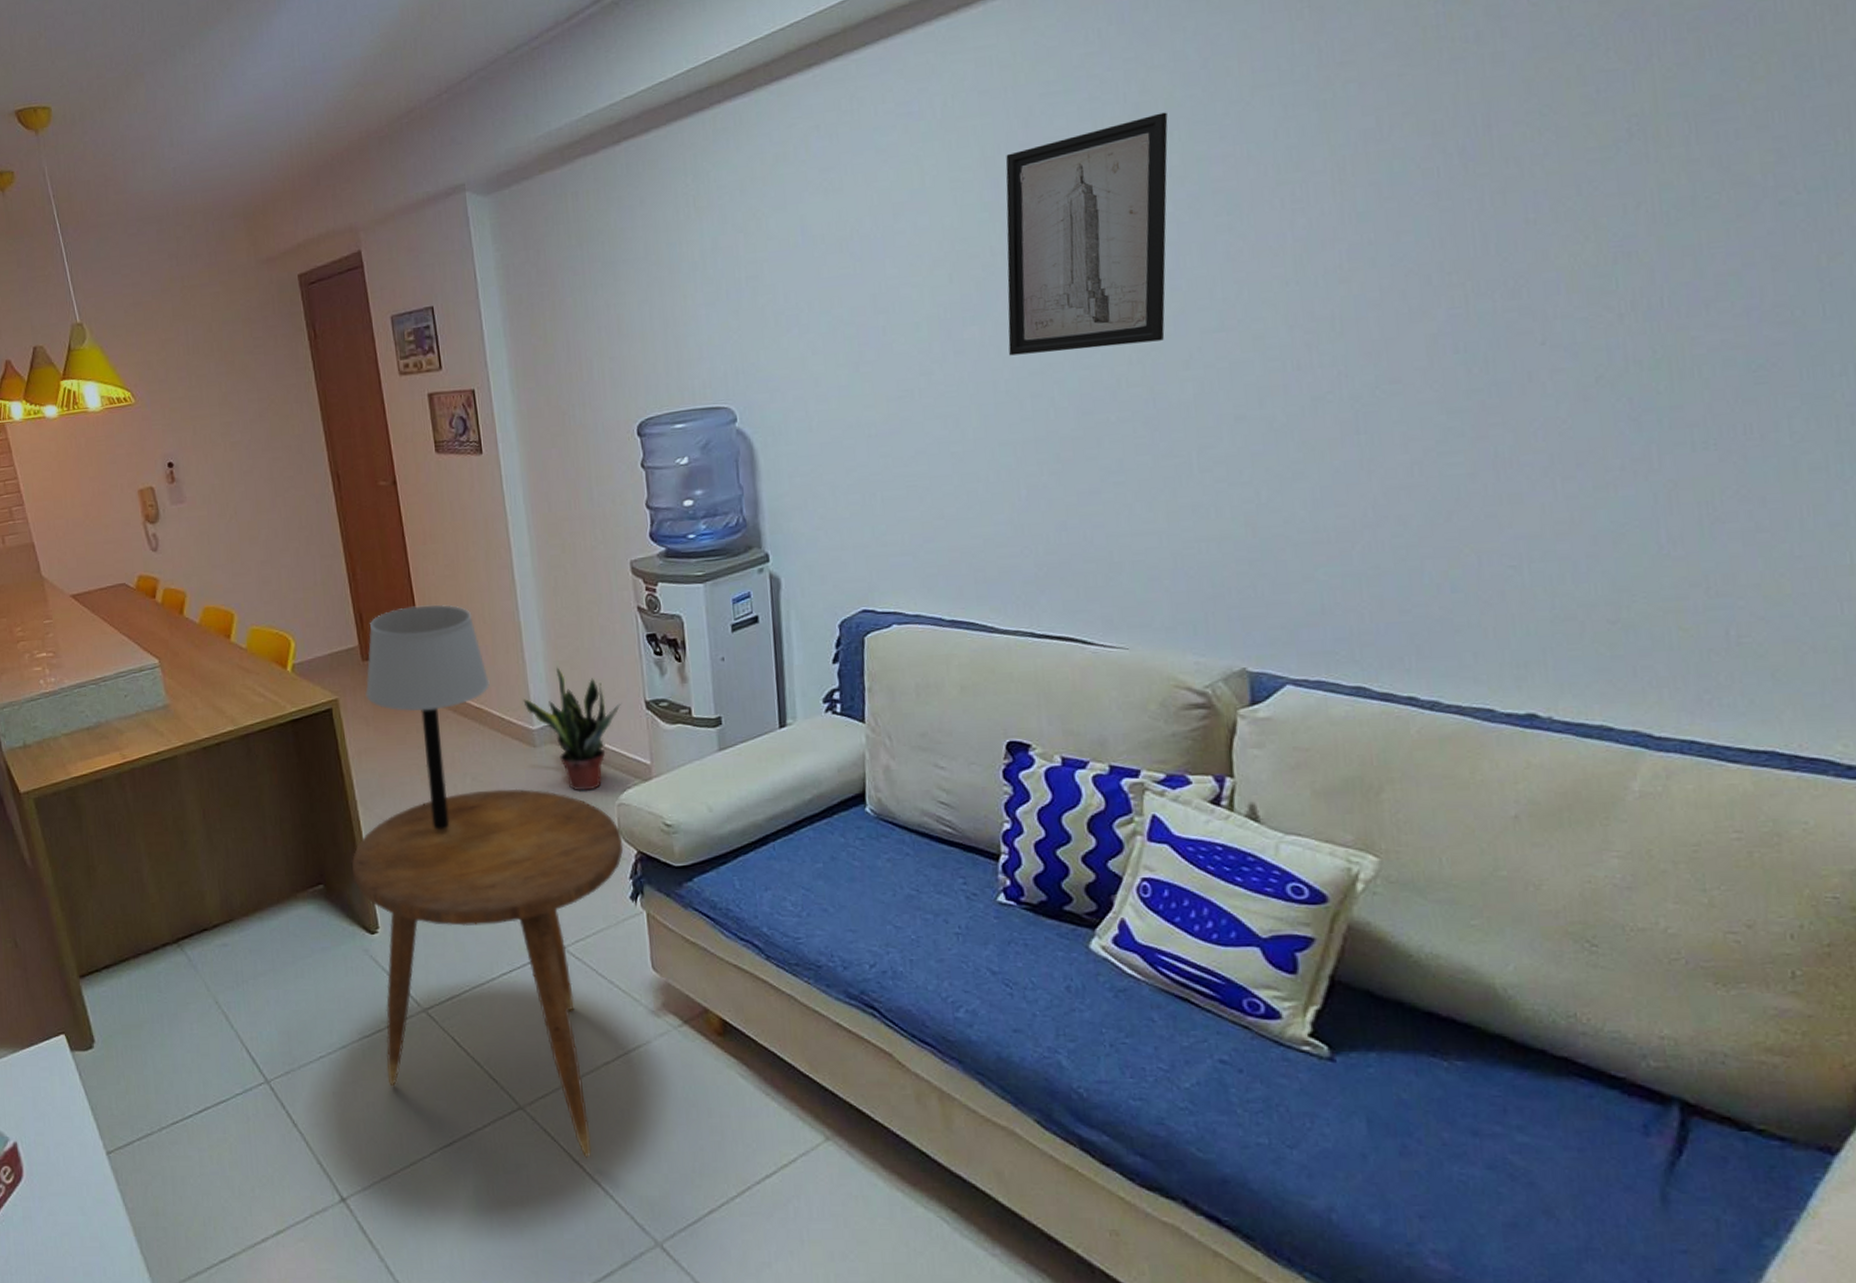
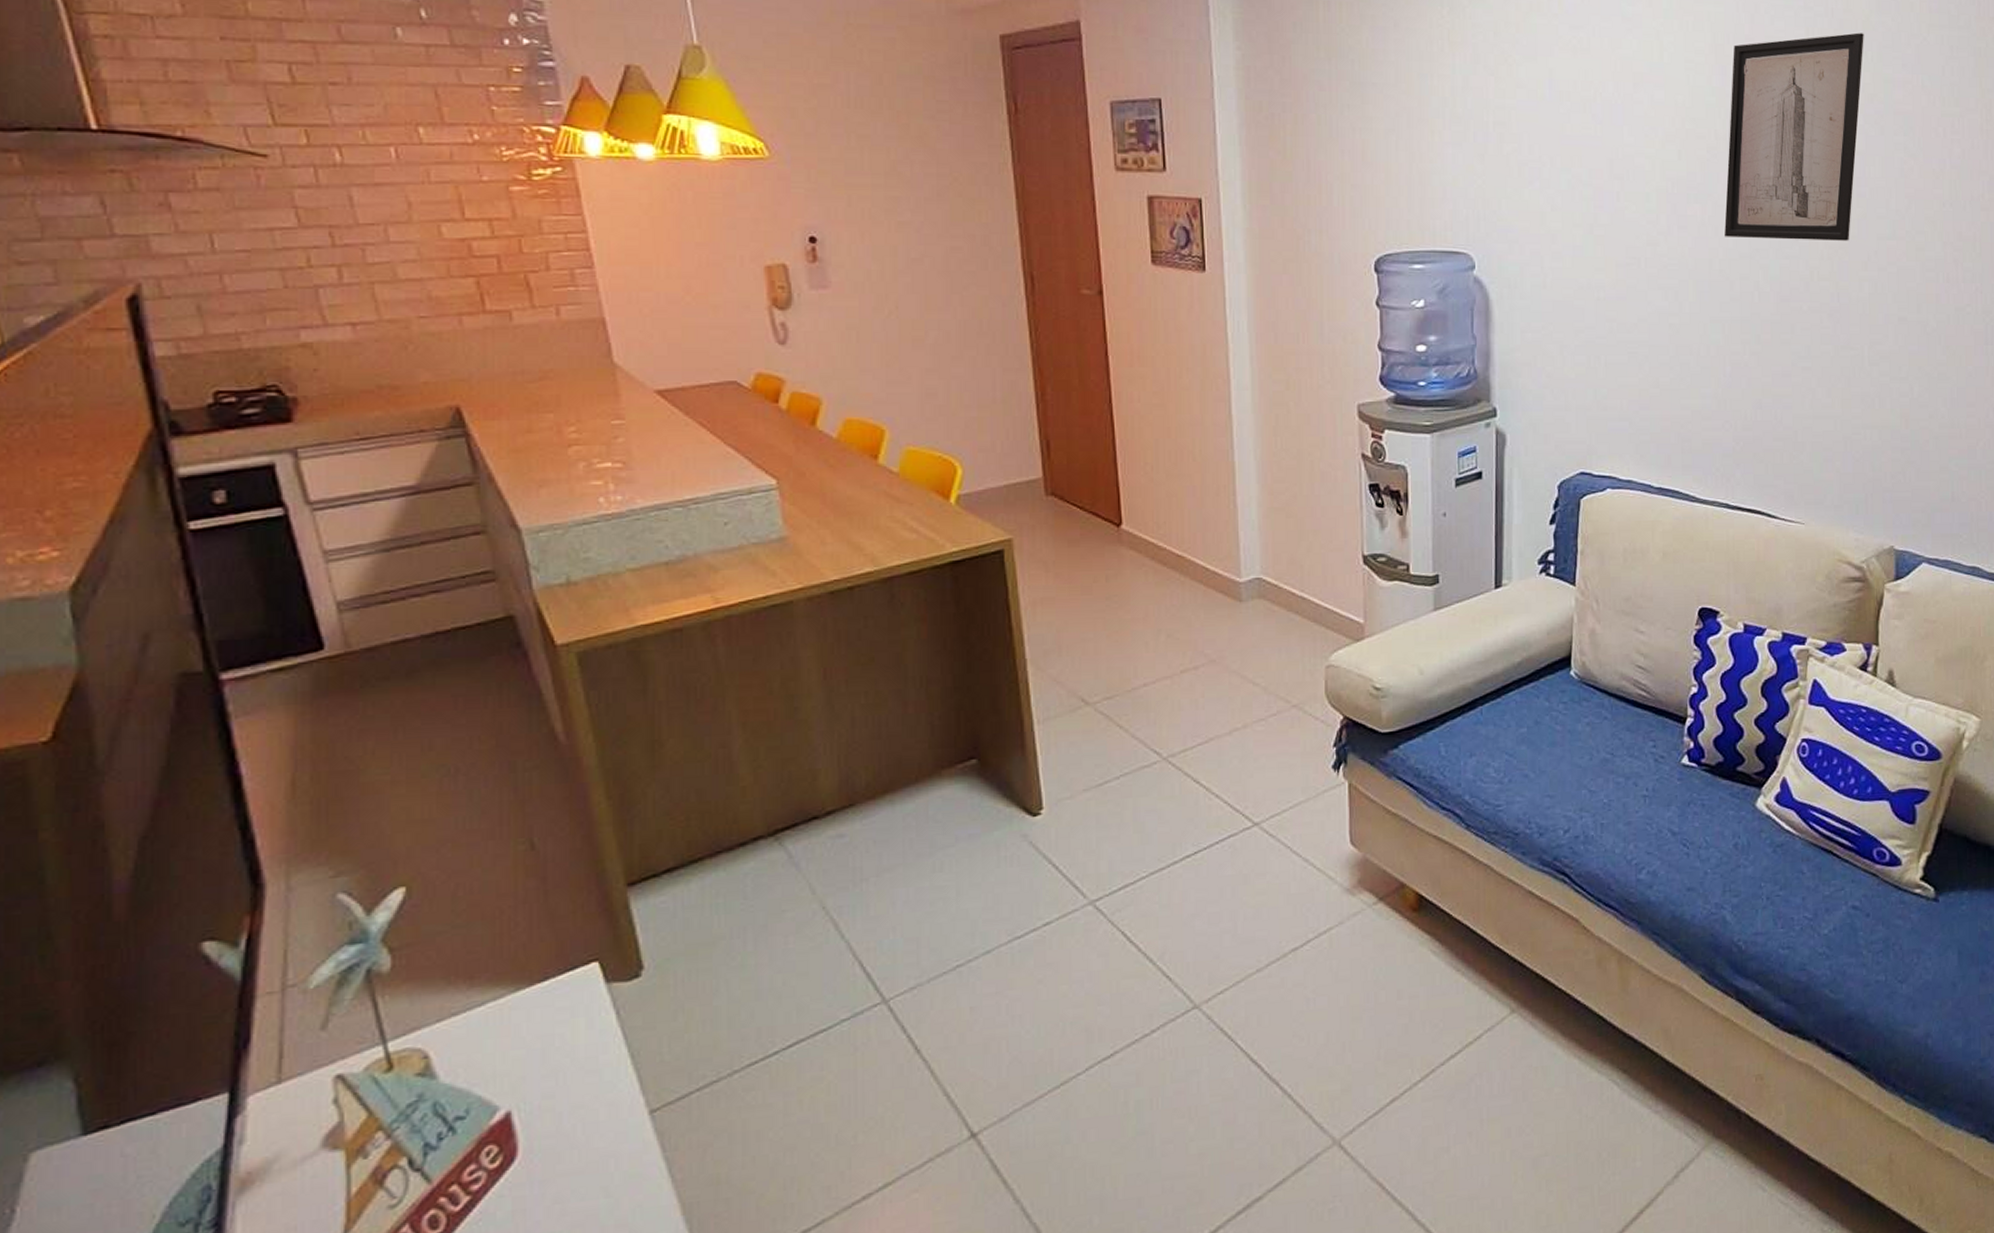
side table: present [351,788,624,1158] -> none [1014,647,1329,1056]
table lamp: present [365,604,490,830] -> none [1047,436,1195,693]
potted plant: present [523,666,622,791] -> none [1231,513,1339,651]

